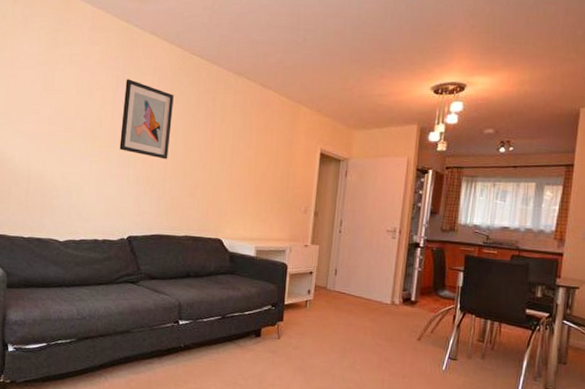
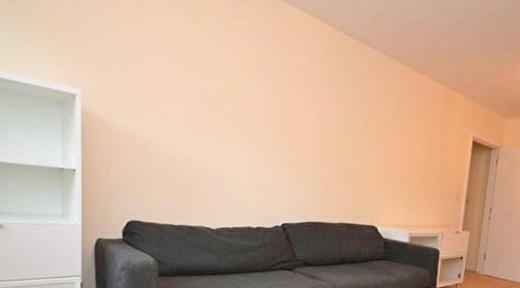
wall art: present [119,79,174,160] -> none [270,59,326,146]

